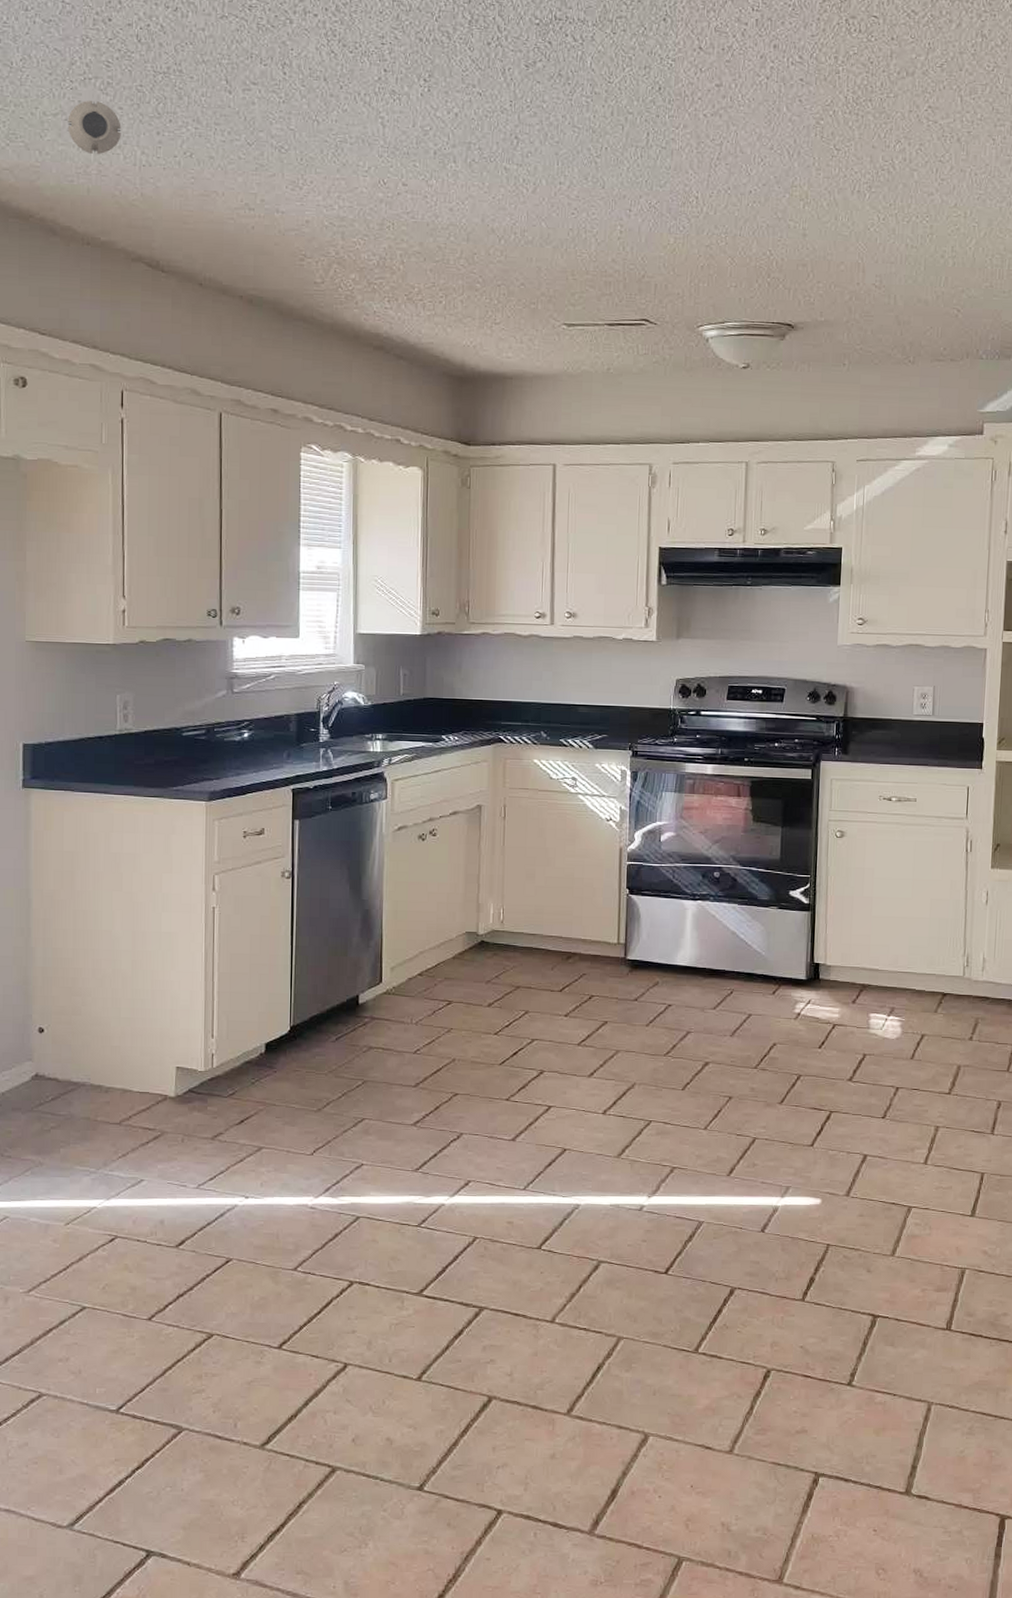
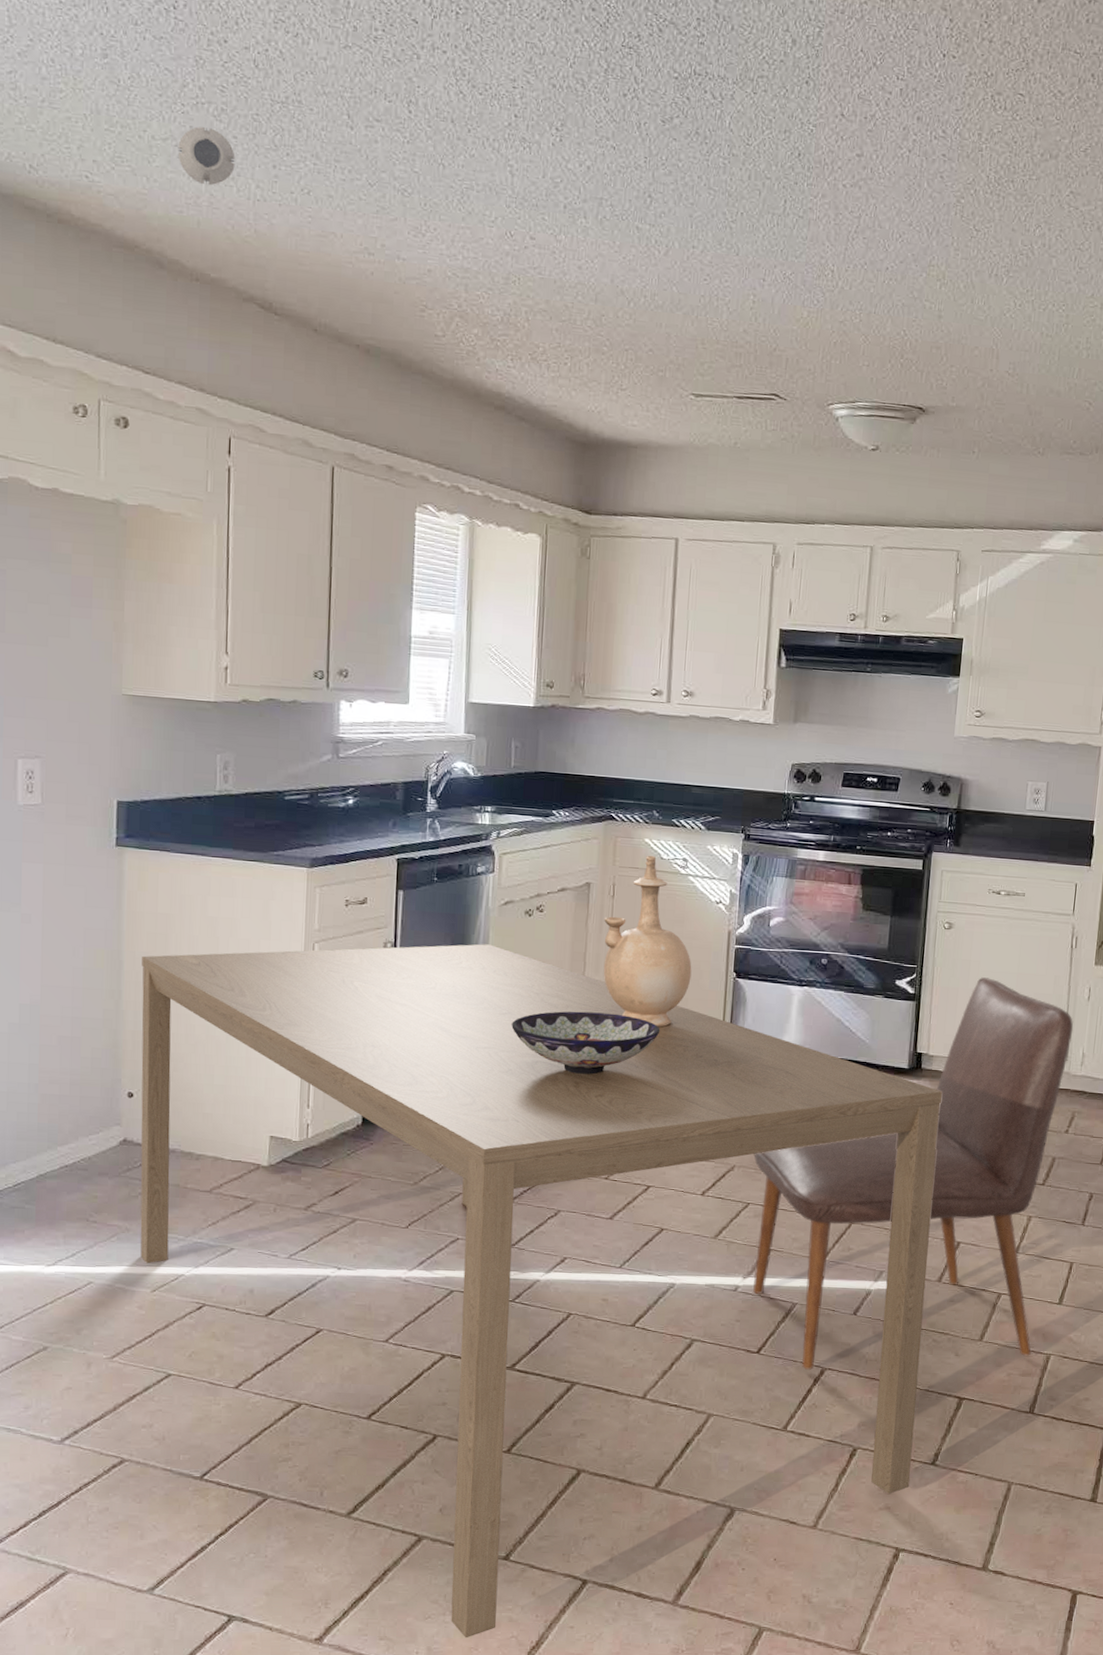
dining table: none [49,869,842,1572] -> present [140,944,943,1638]
bowl: none [409,933,556,996] -> present [511,1011,661,1075]
vase: none [496,775,585,946] -> present [603,855,692,1027]
chair: none [654,885,973,1289] -> present [752,977,1074,1370]

